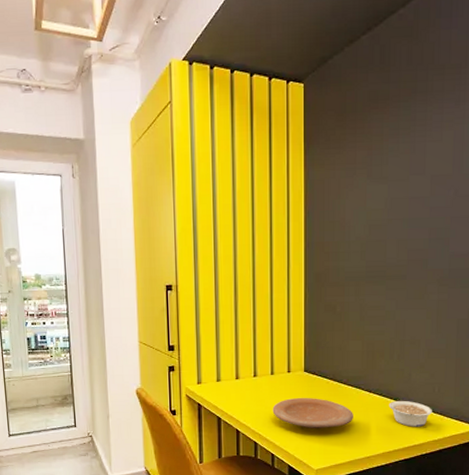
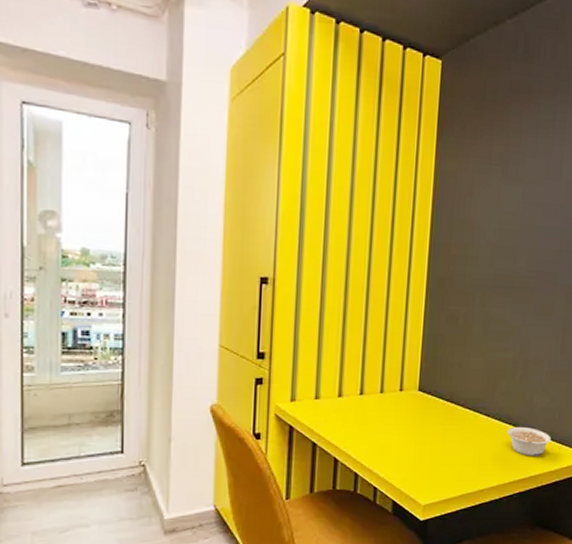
plate: present [272,398,353,429] -> none [378,421,469,458]

